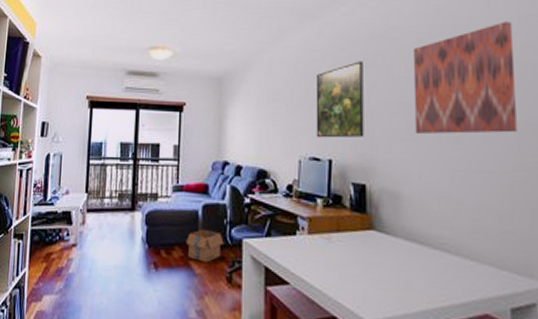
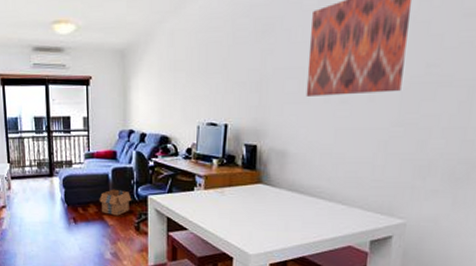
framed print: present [315,61,364,138] -> none [214,27,262,105]

